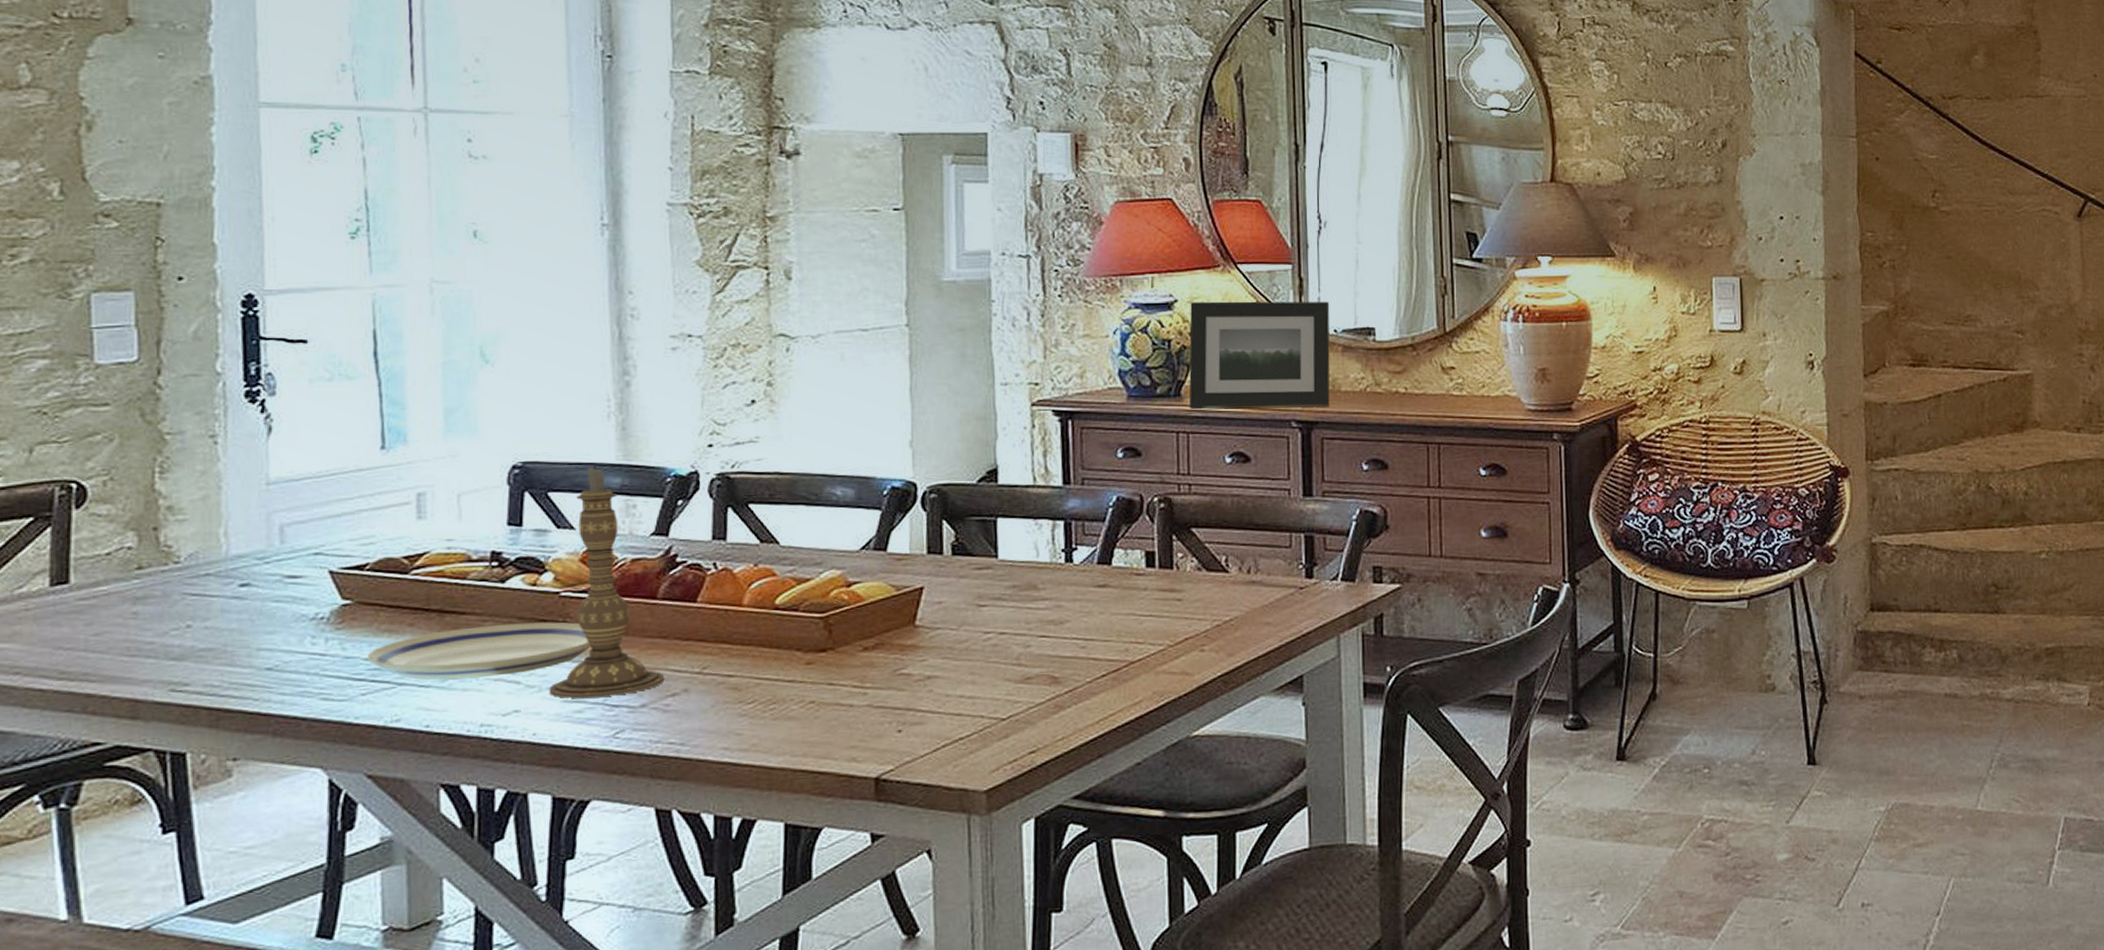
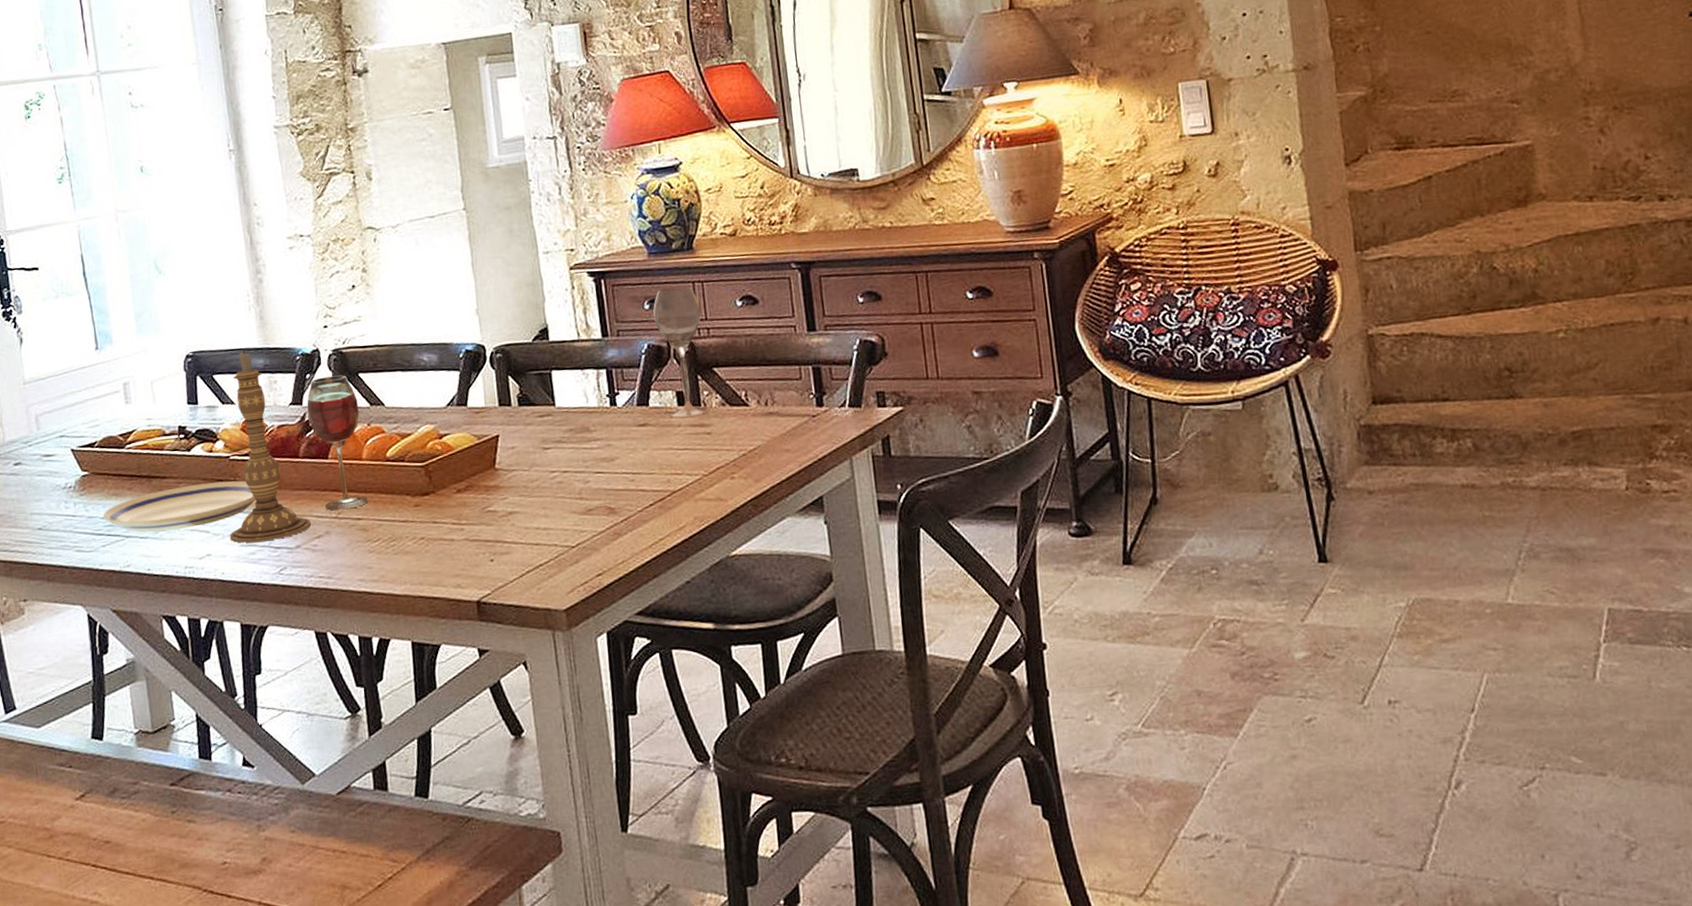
wineglass: none [673,504,745,665] -> present [306,375,368,511]
wineglass: none [1126,435,1184,582] -> present [653,286,710,419]
picture frame: present [1188,301,1330,409] -> none [693,149,824,260]

